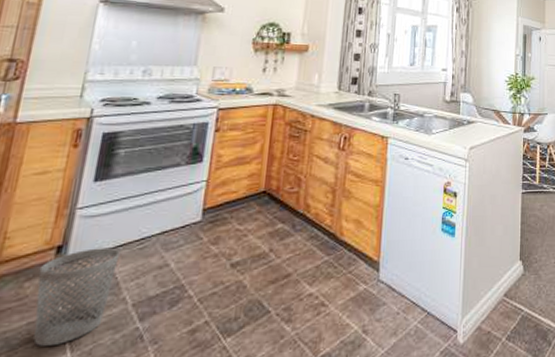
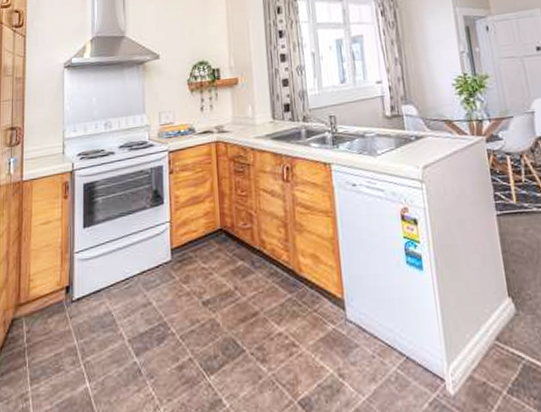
wastebasket: present [33,247,121,346] -> none [56,287,112,375]

